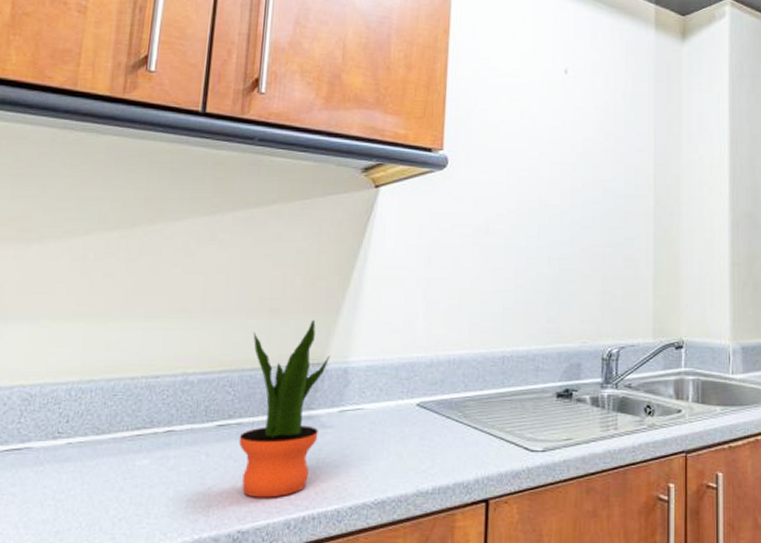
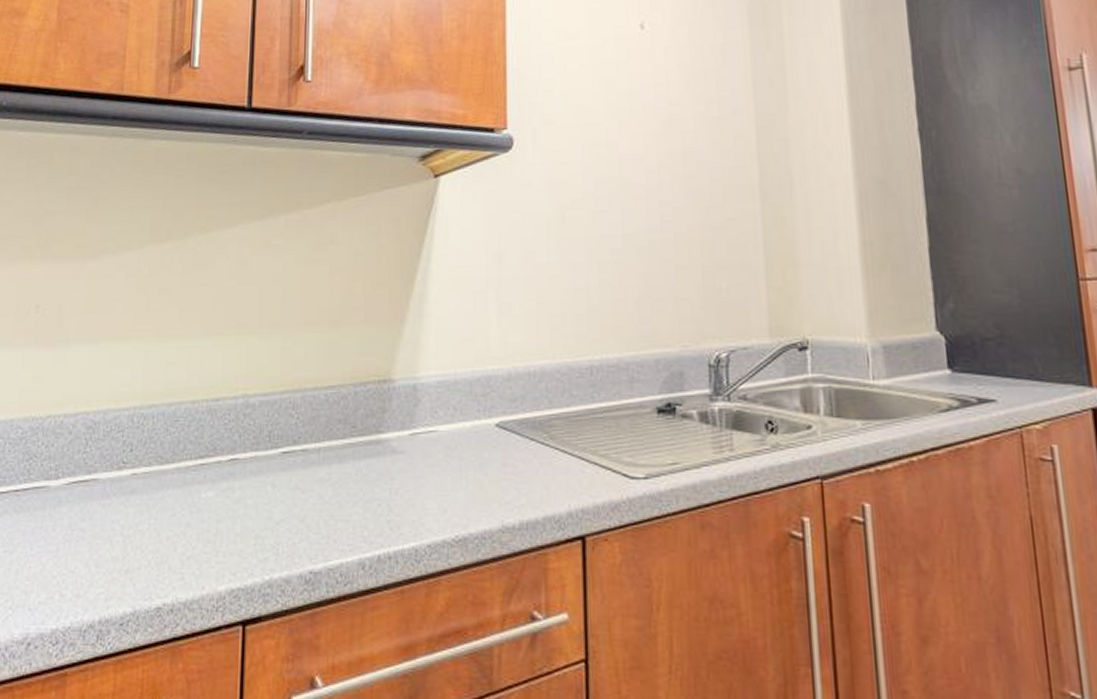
potted plant: present [238,319,330,498] -> none [305,330,397,534]

